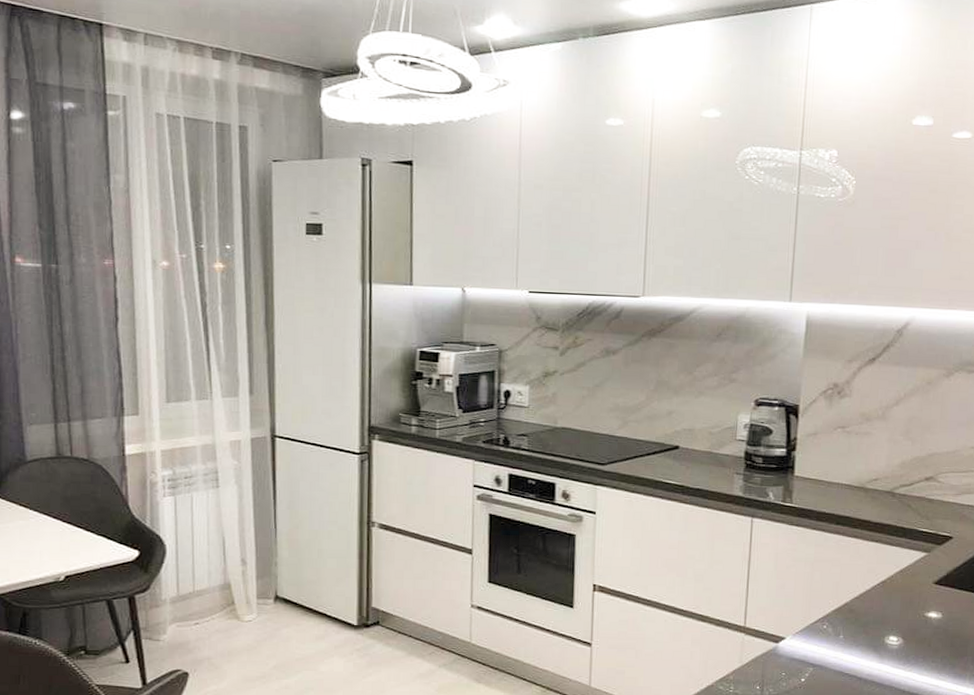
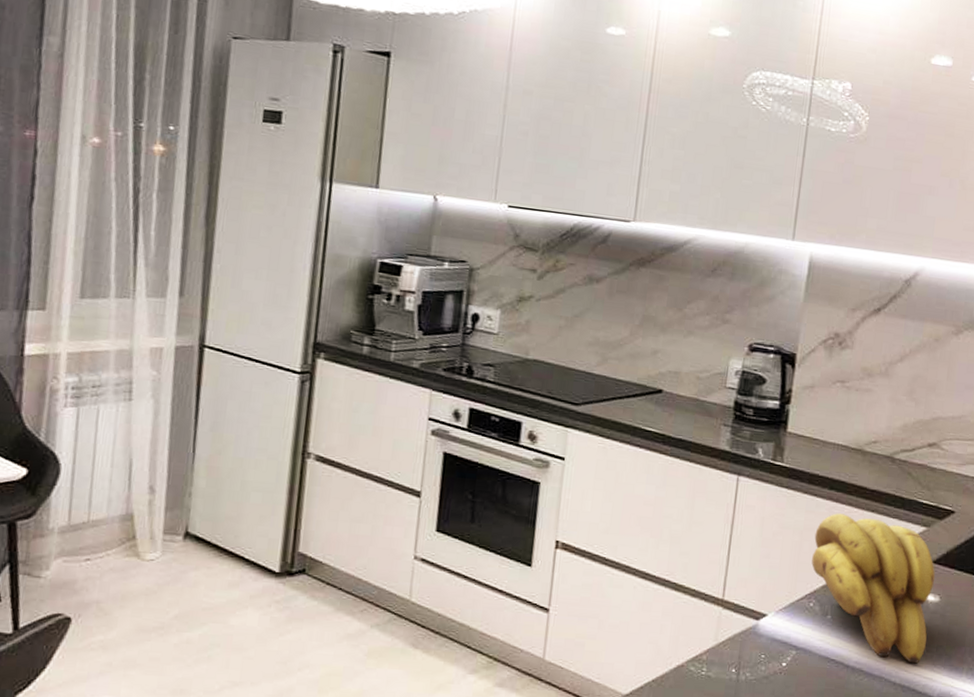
banana bunch: none [823,545,937,673] -> present [811,513,935,664]

